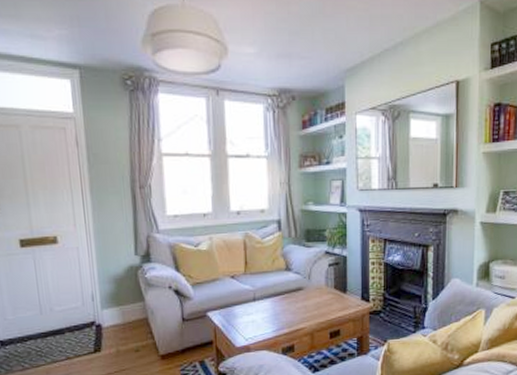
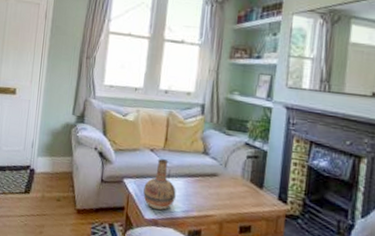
vase: none [230,284,264,335] -> present [143,159,176,210]

